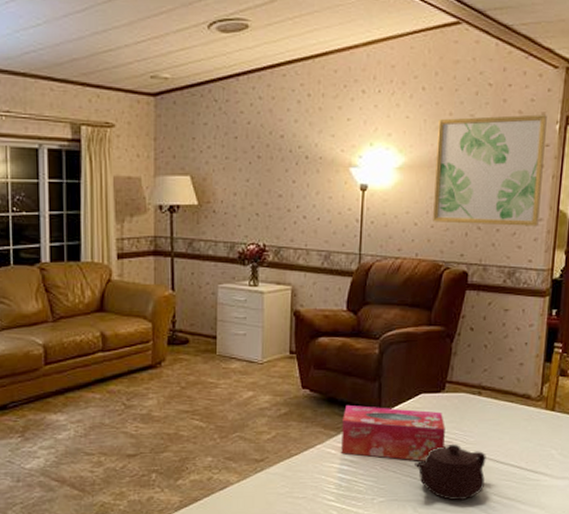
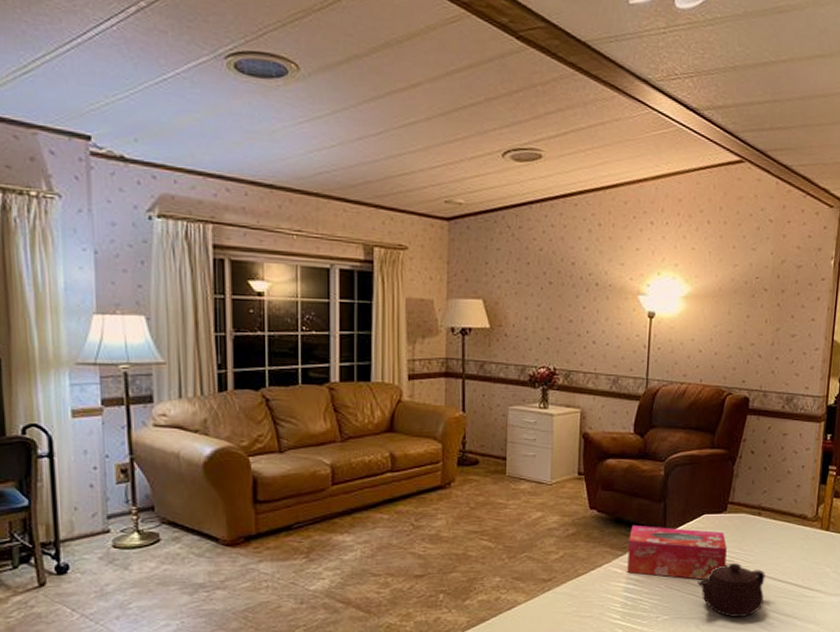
wall art: present [433,114,547,227] -> none [716,250,823,355]

